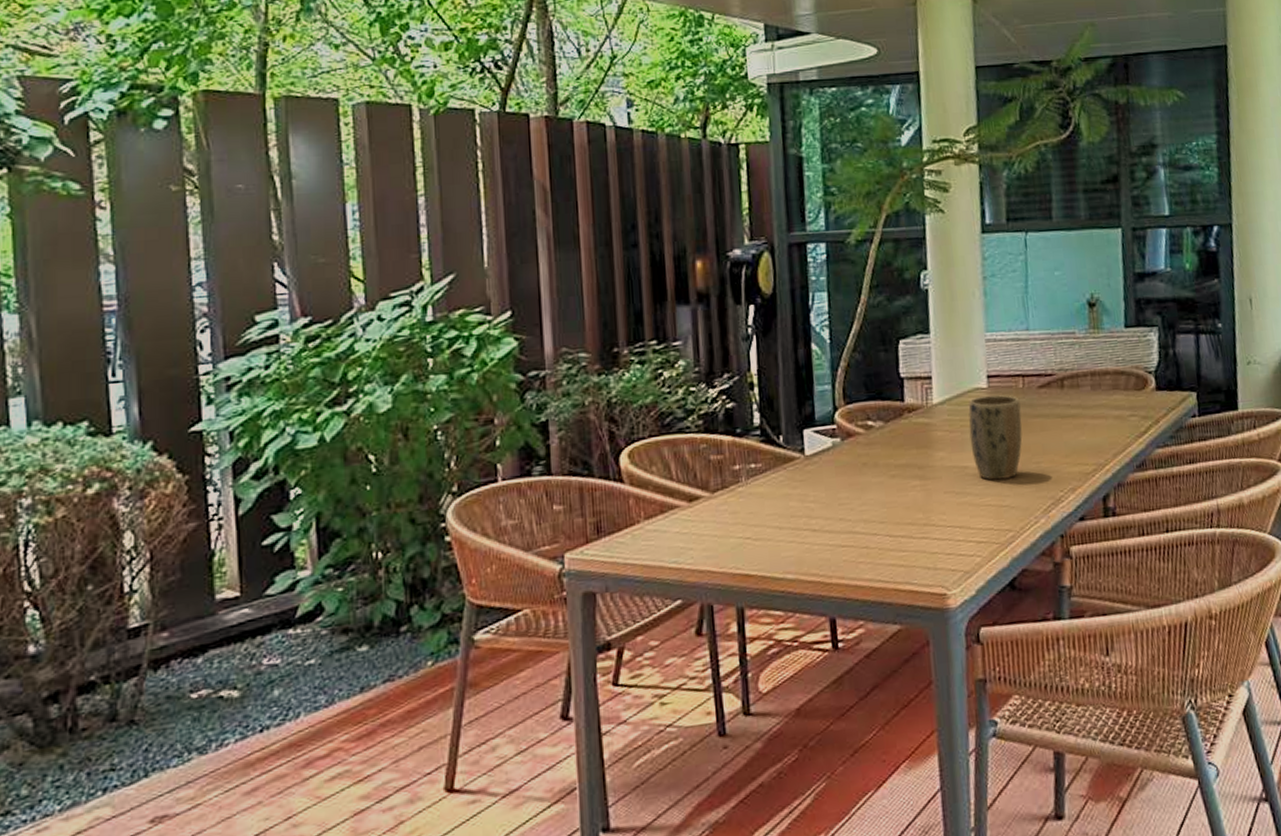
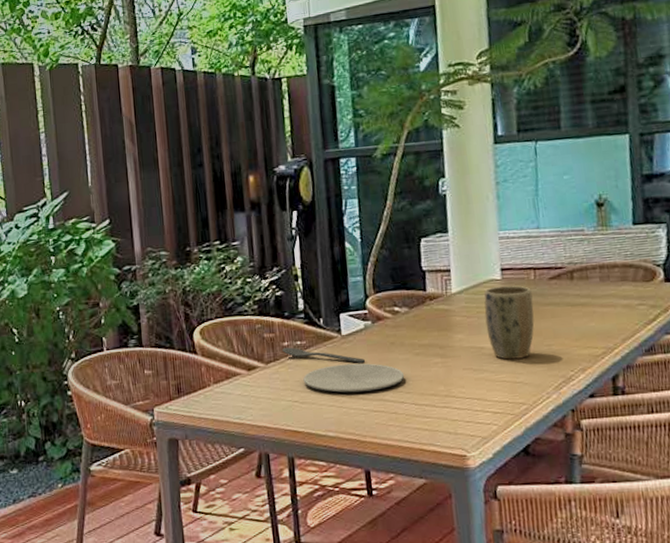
spoon: none [733,471,833,490] -> present [283,347,366,364]
plate: none [757,488,878,525] -> present [303,363,405,393]

